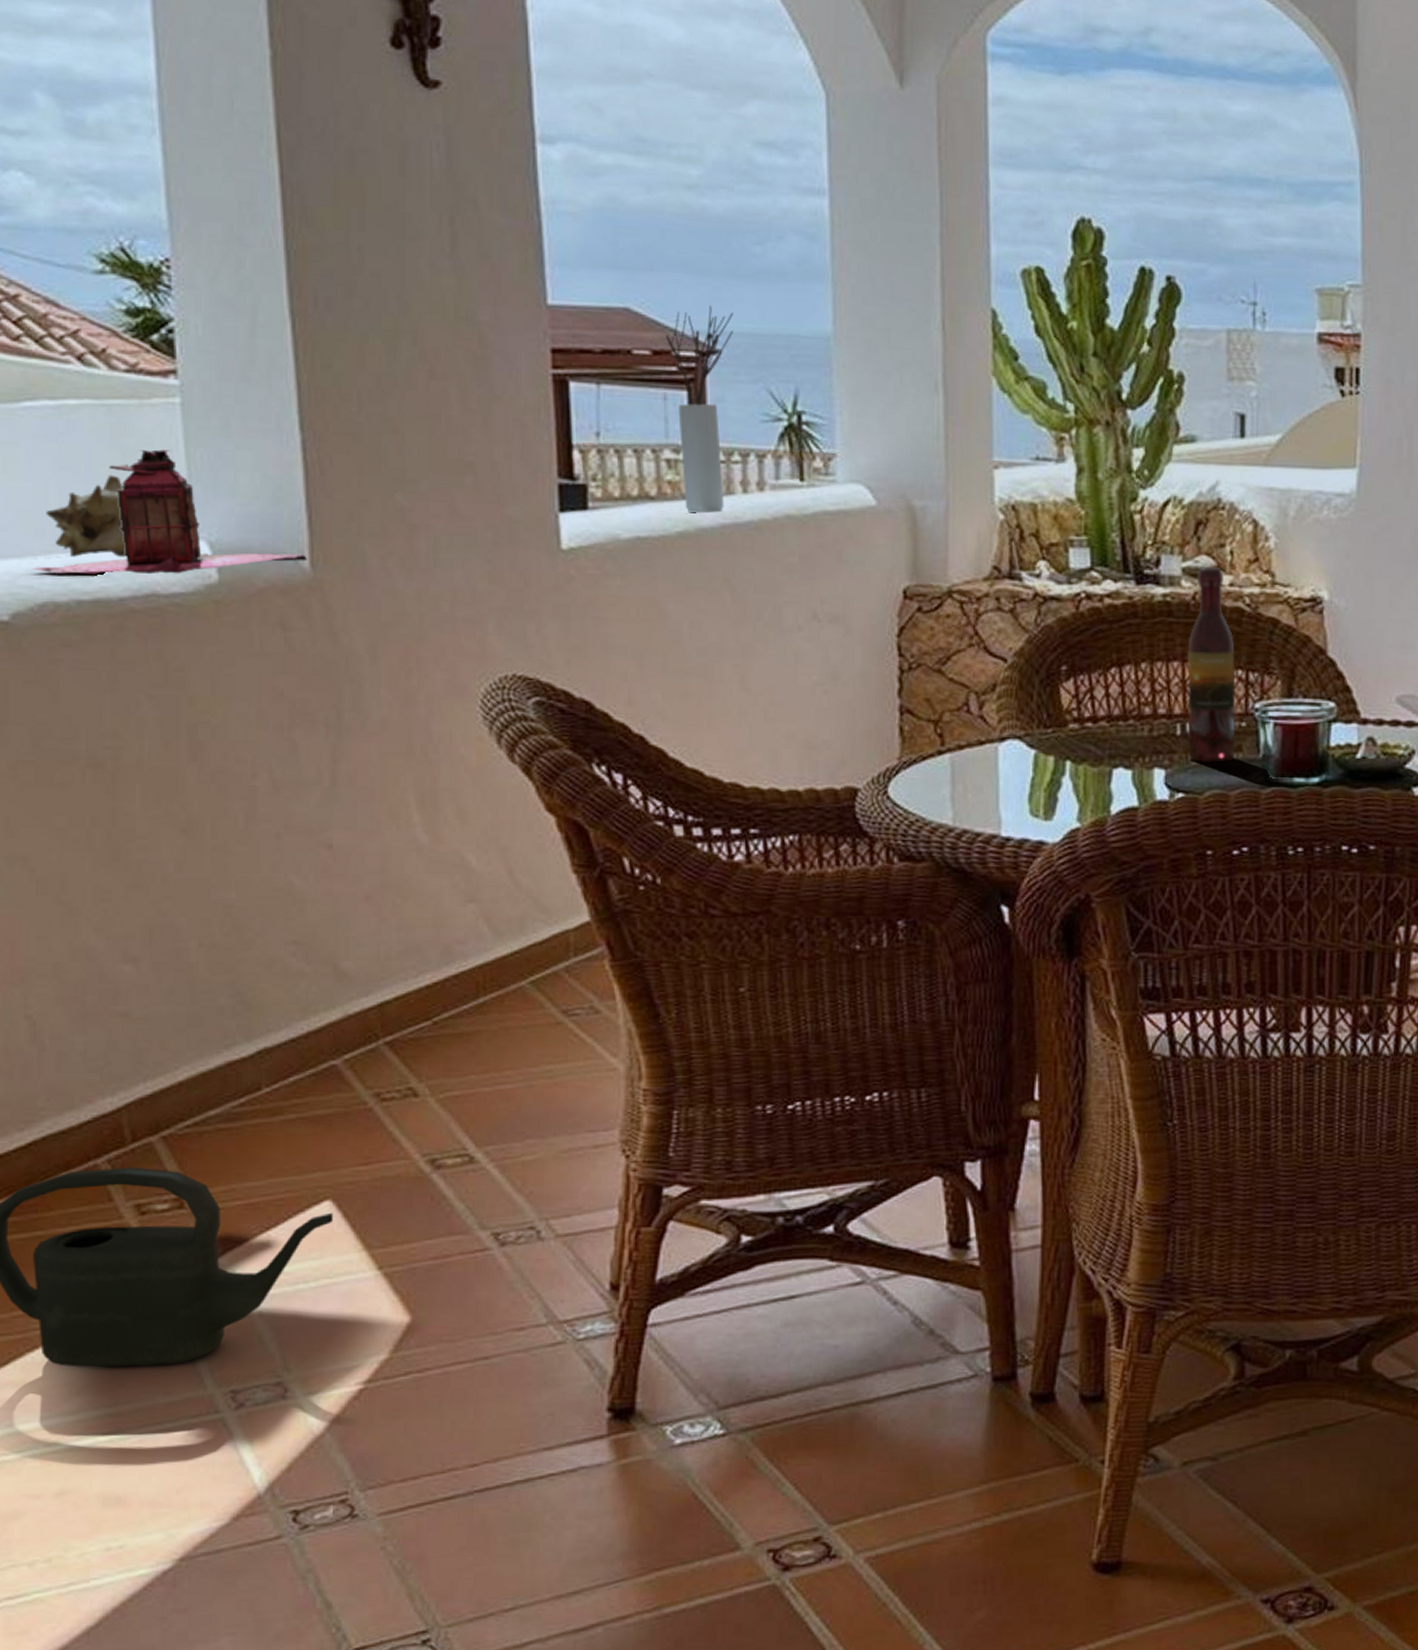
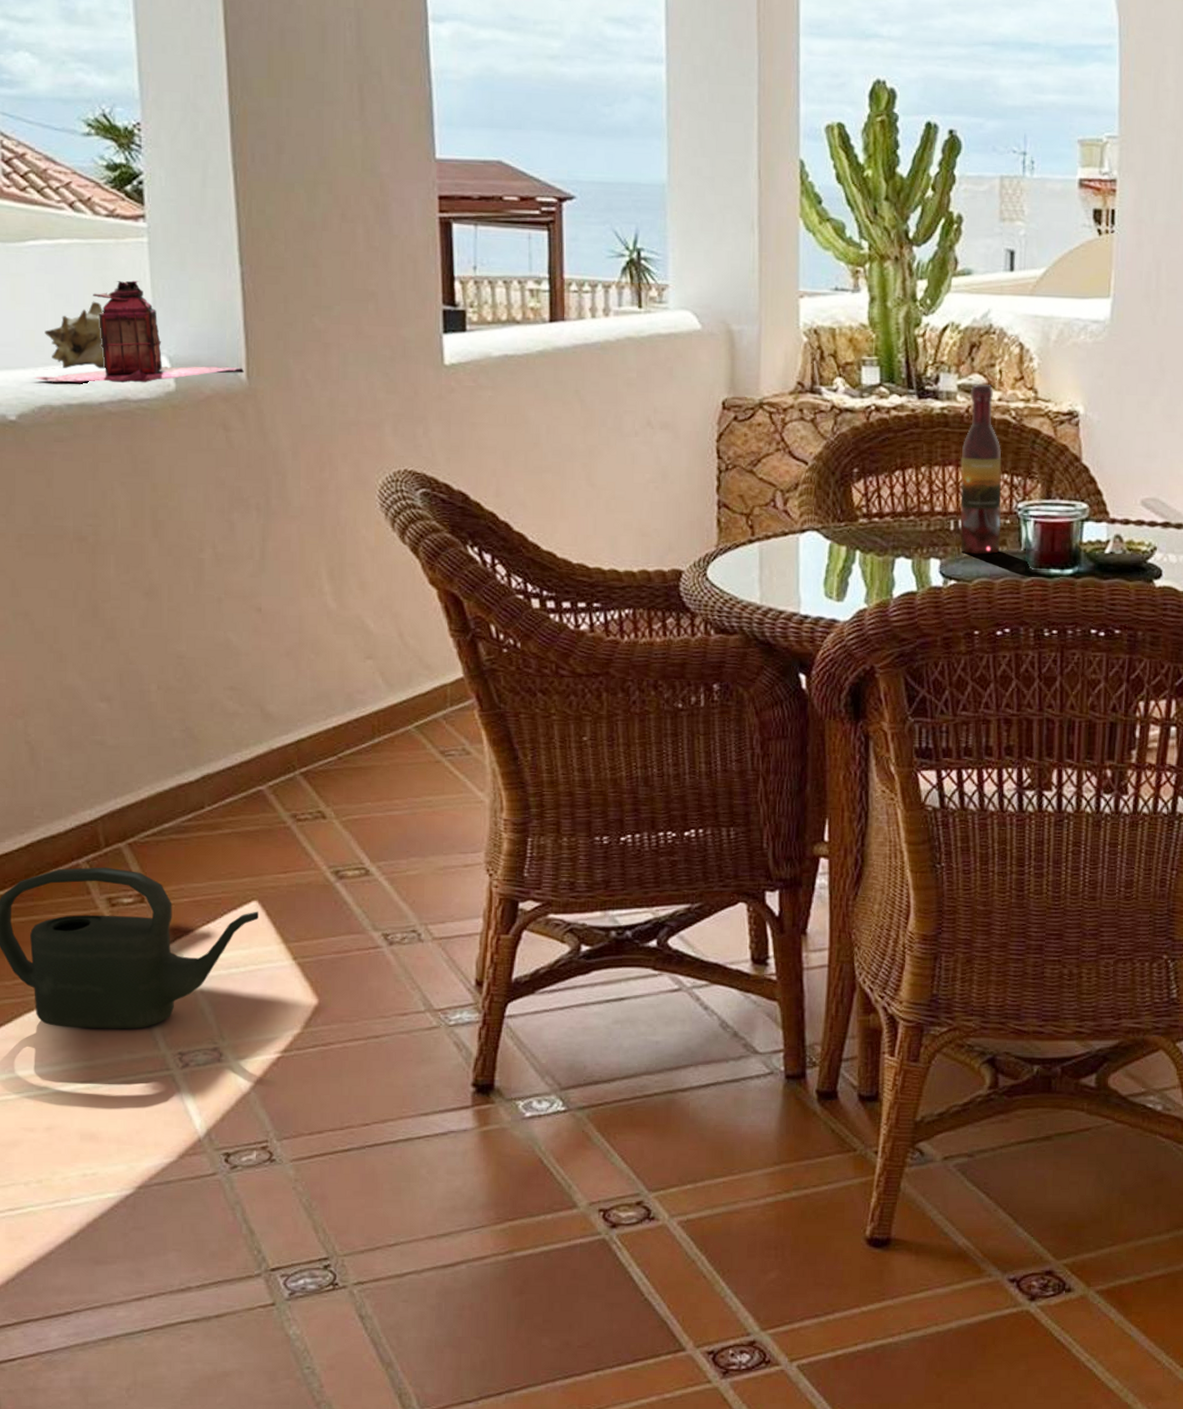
vase: present [665,305,733,514] -> none [530,158,586,336]

